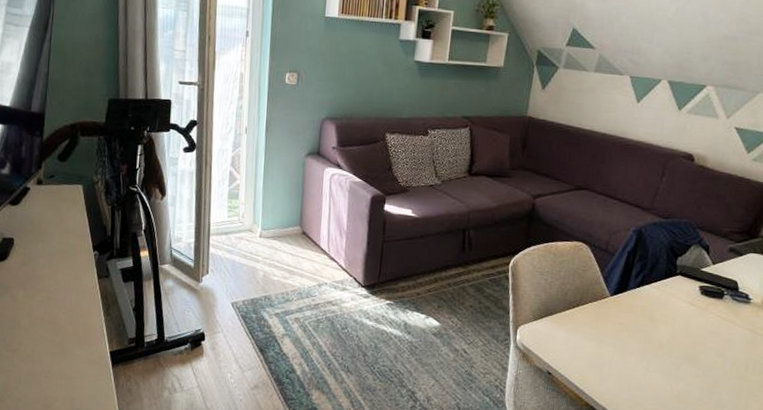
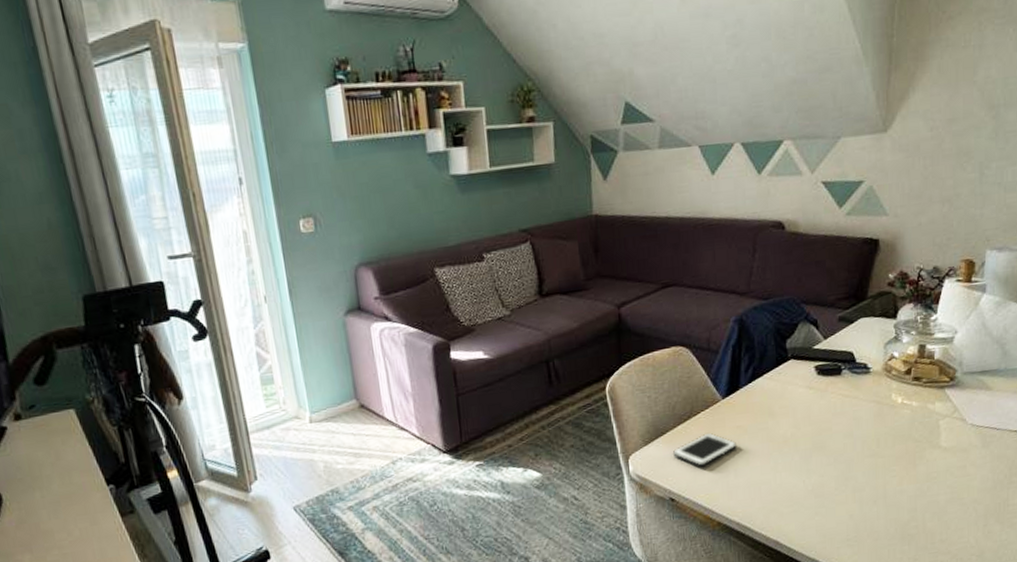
cell phone: none [558,323,616,351] -> present [673,433,736,467]

